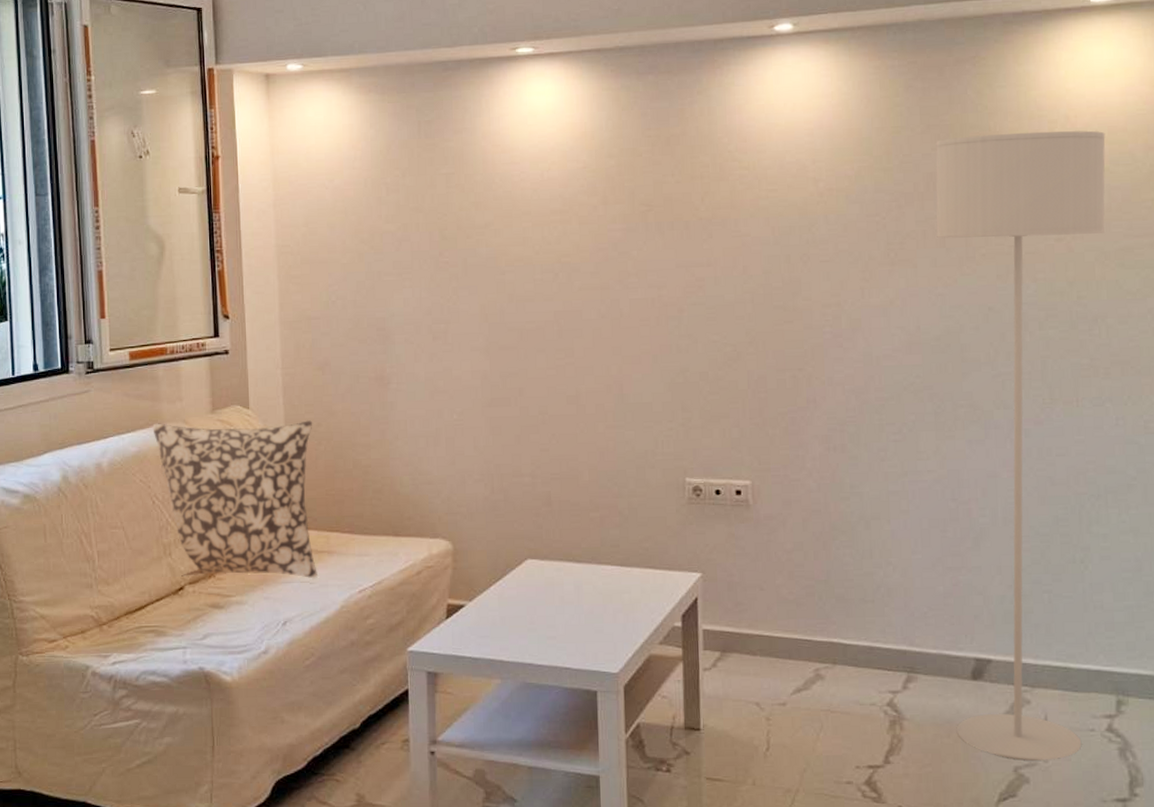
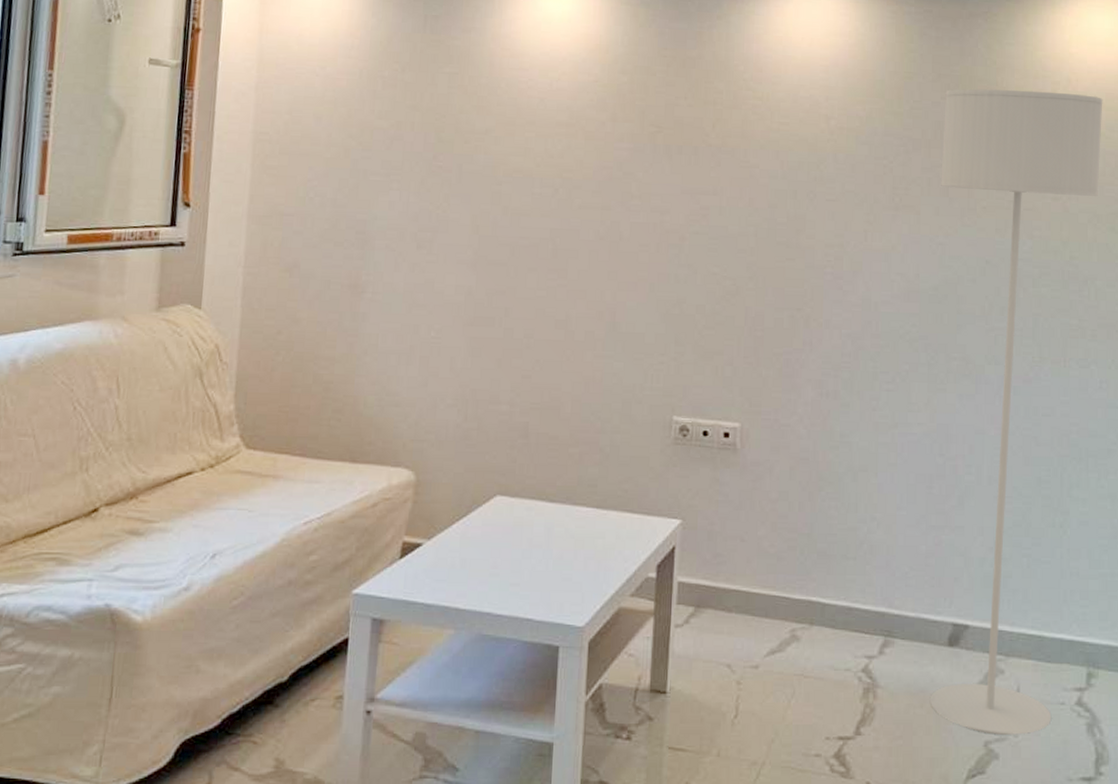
pillow: present [152,420,318,578] -> none [84,318,273,505]

